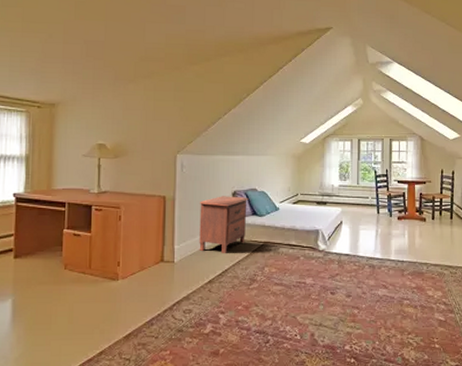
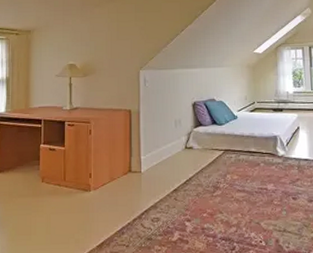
nightstand: present [199,196,249,254] -> none [163,107,208,163]

